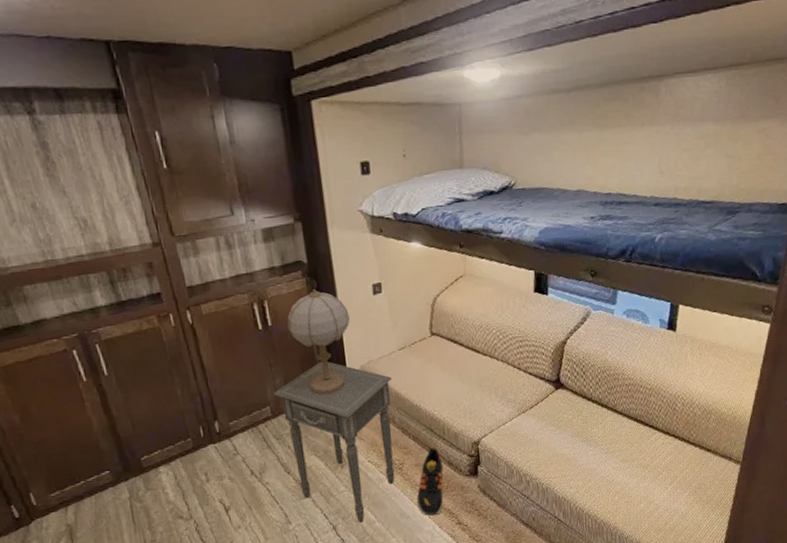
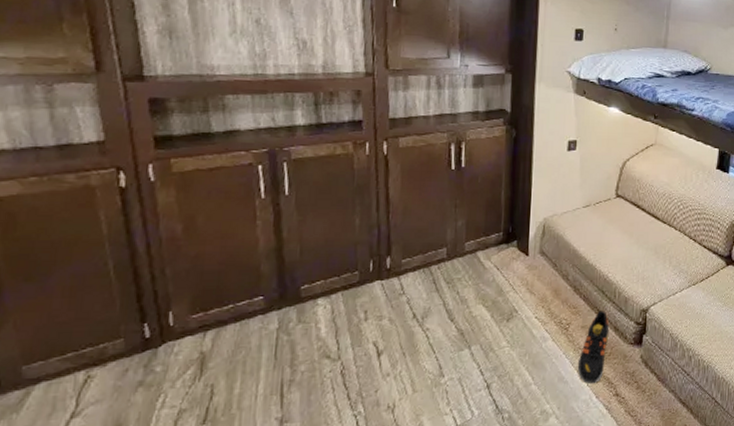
side table: present [274,361,395,523] -> none [453,209,572,384]
table lamp: present [287,289,350,395] -> none [480,138,542,243]

